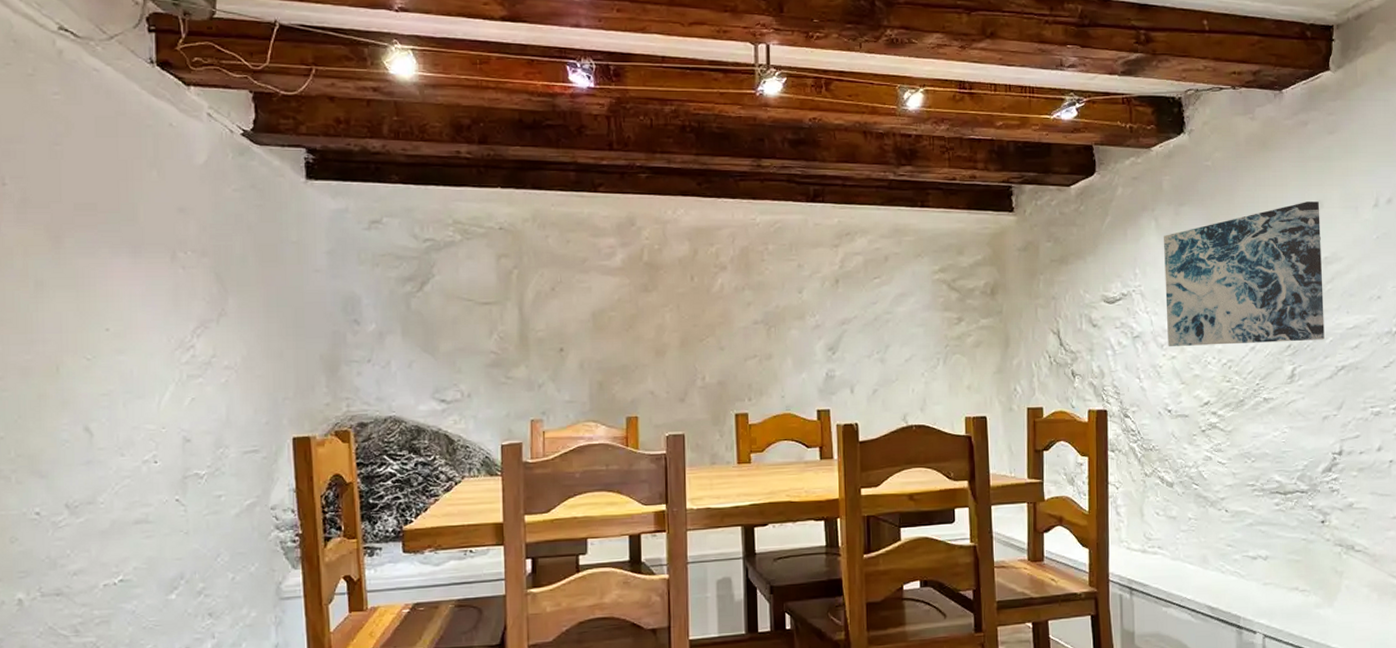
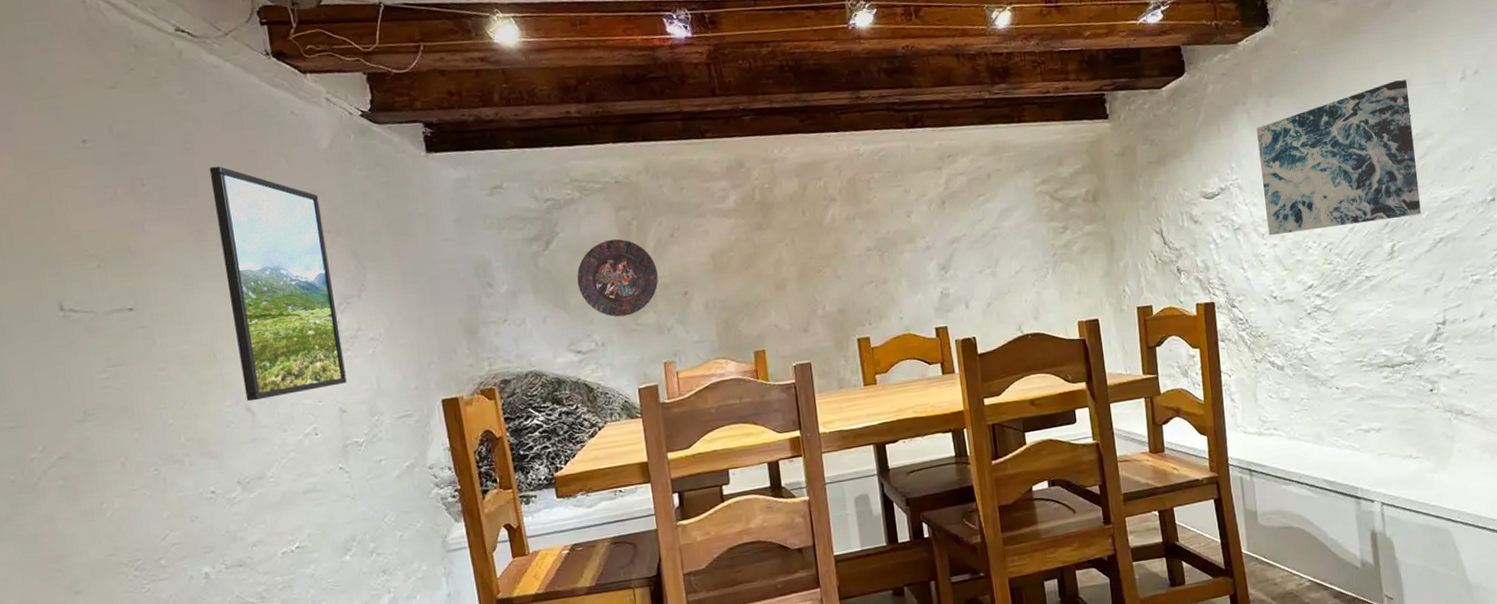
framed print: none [76,172,195,421] -> present [209,165,347,402]
decorative plate: none [448,286,534,368] -> present [577,239,658,317]

